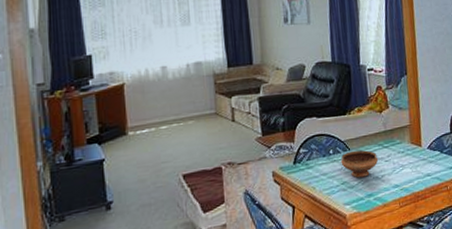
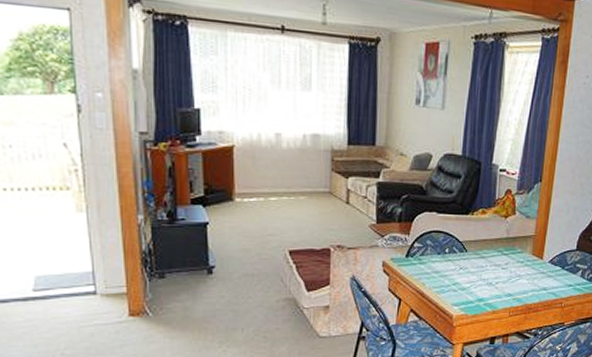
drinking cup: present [341,150,379,178] -> none [455,253,496,281]

